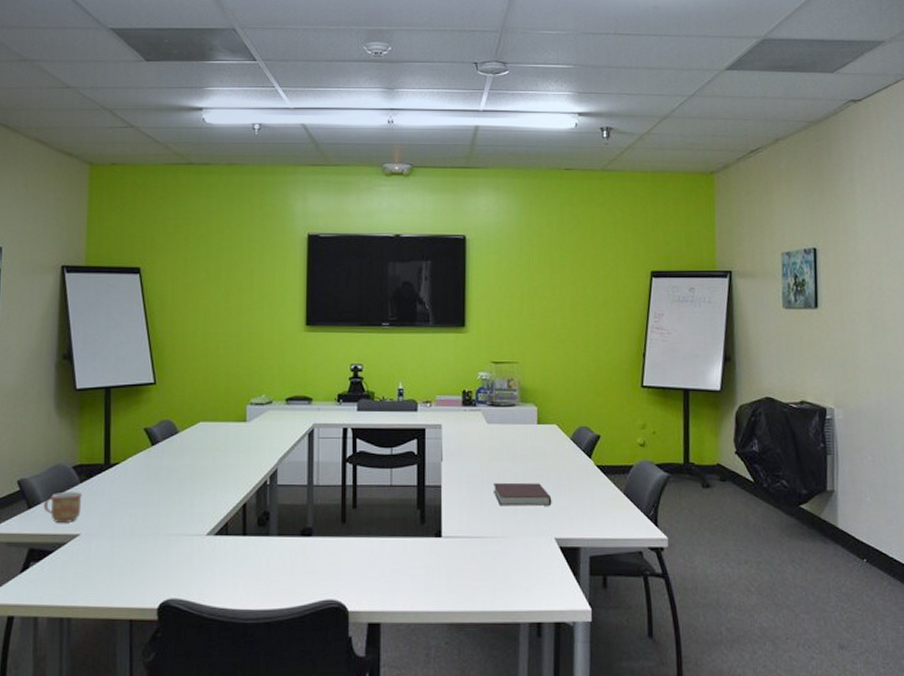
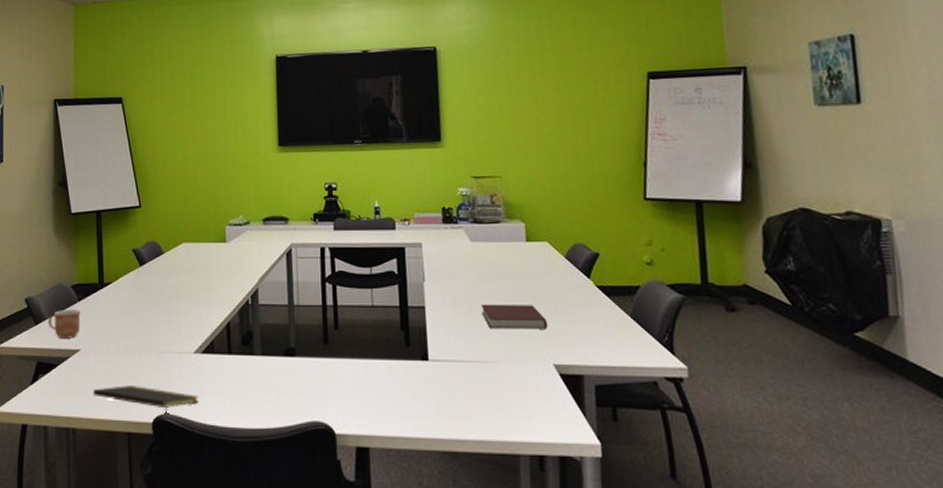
notepad: none [92,570,210,599] -> present [92,385,199,414]

